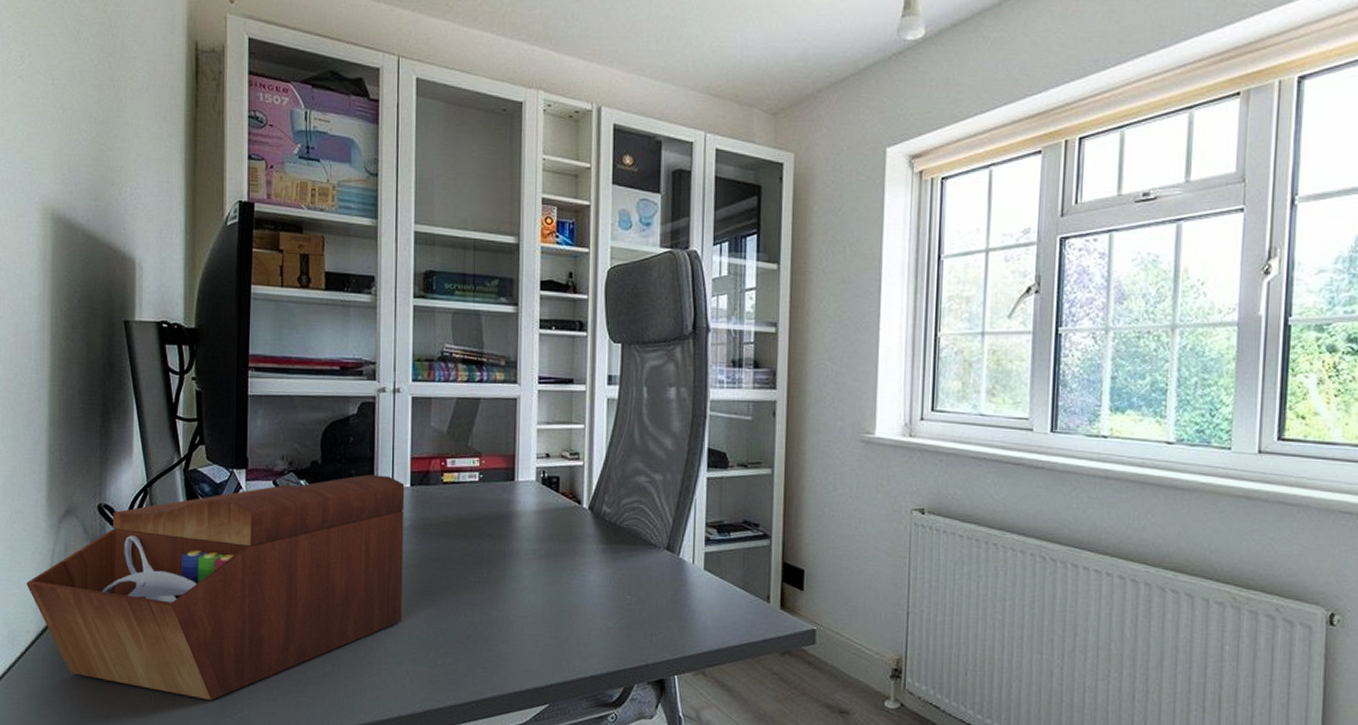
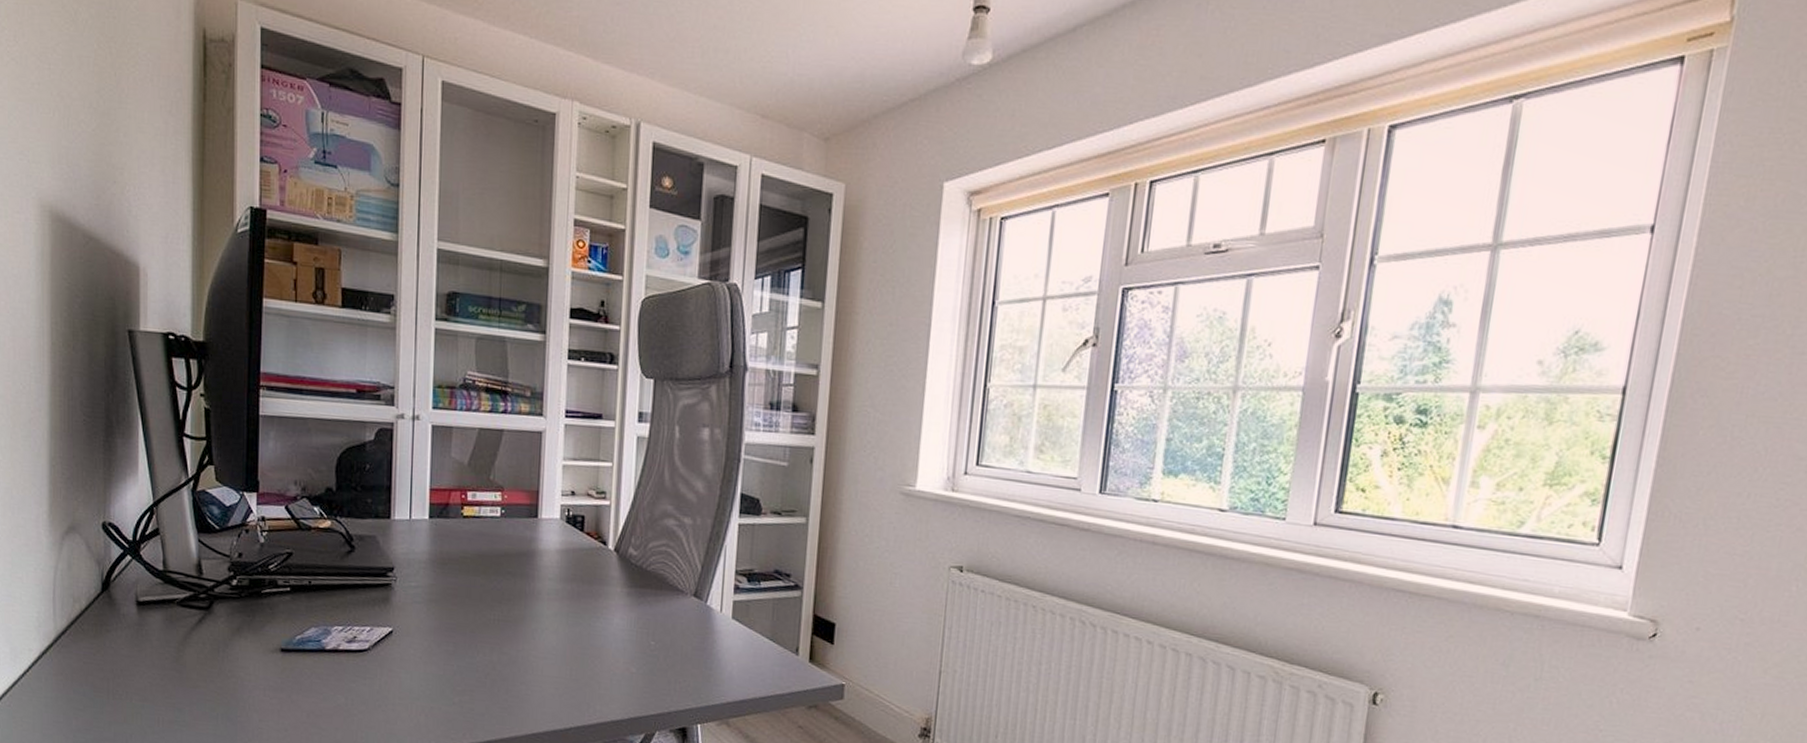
sewing box: present [26,474,405,701] -> none [28,504,423,728]

